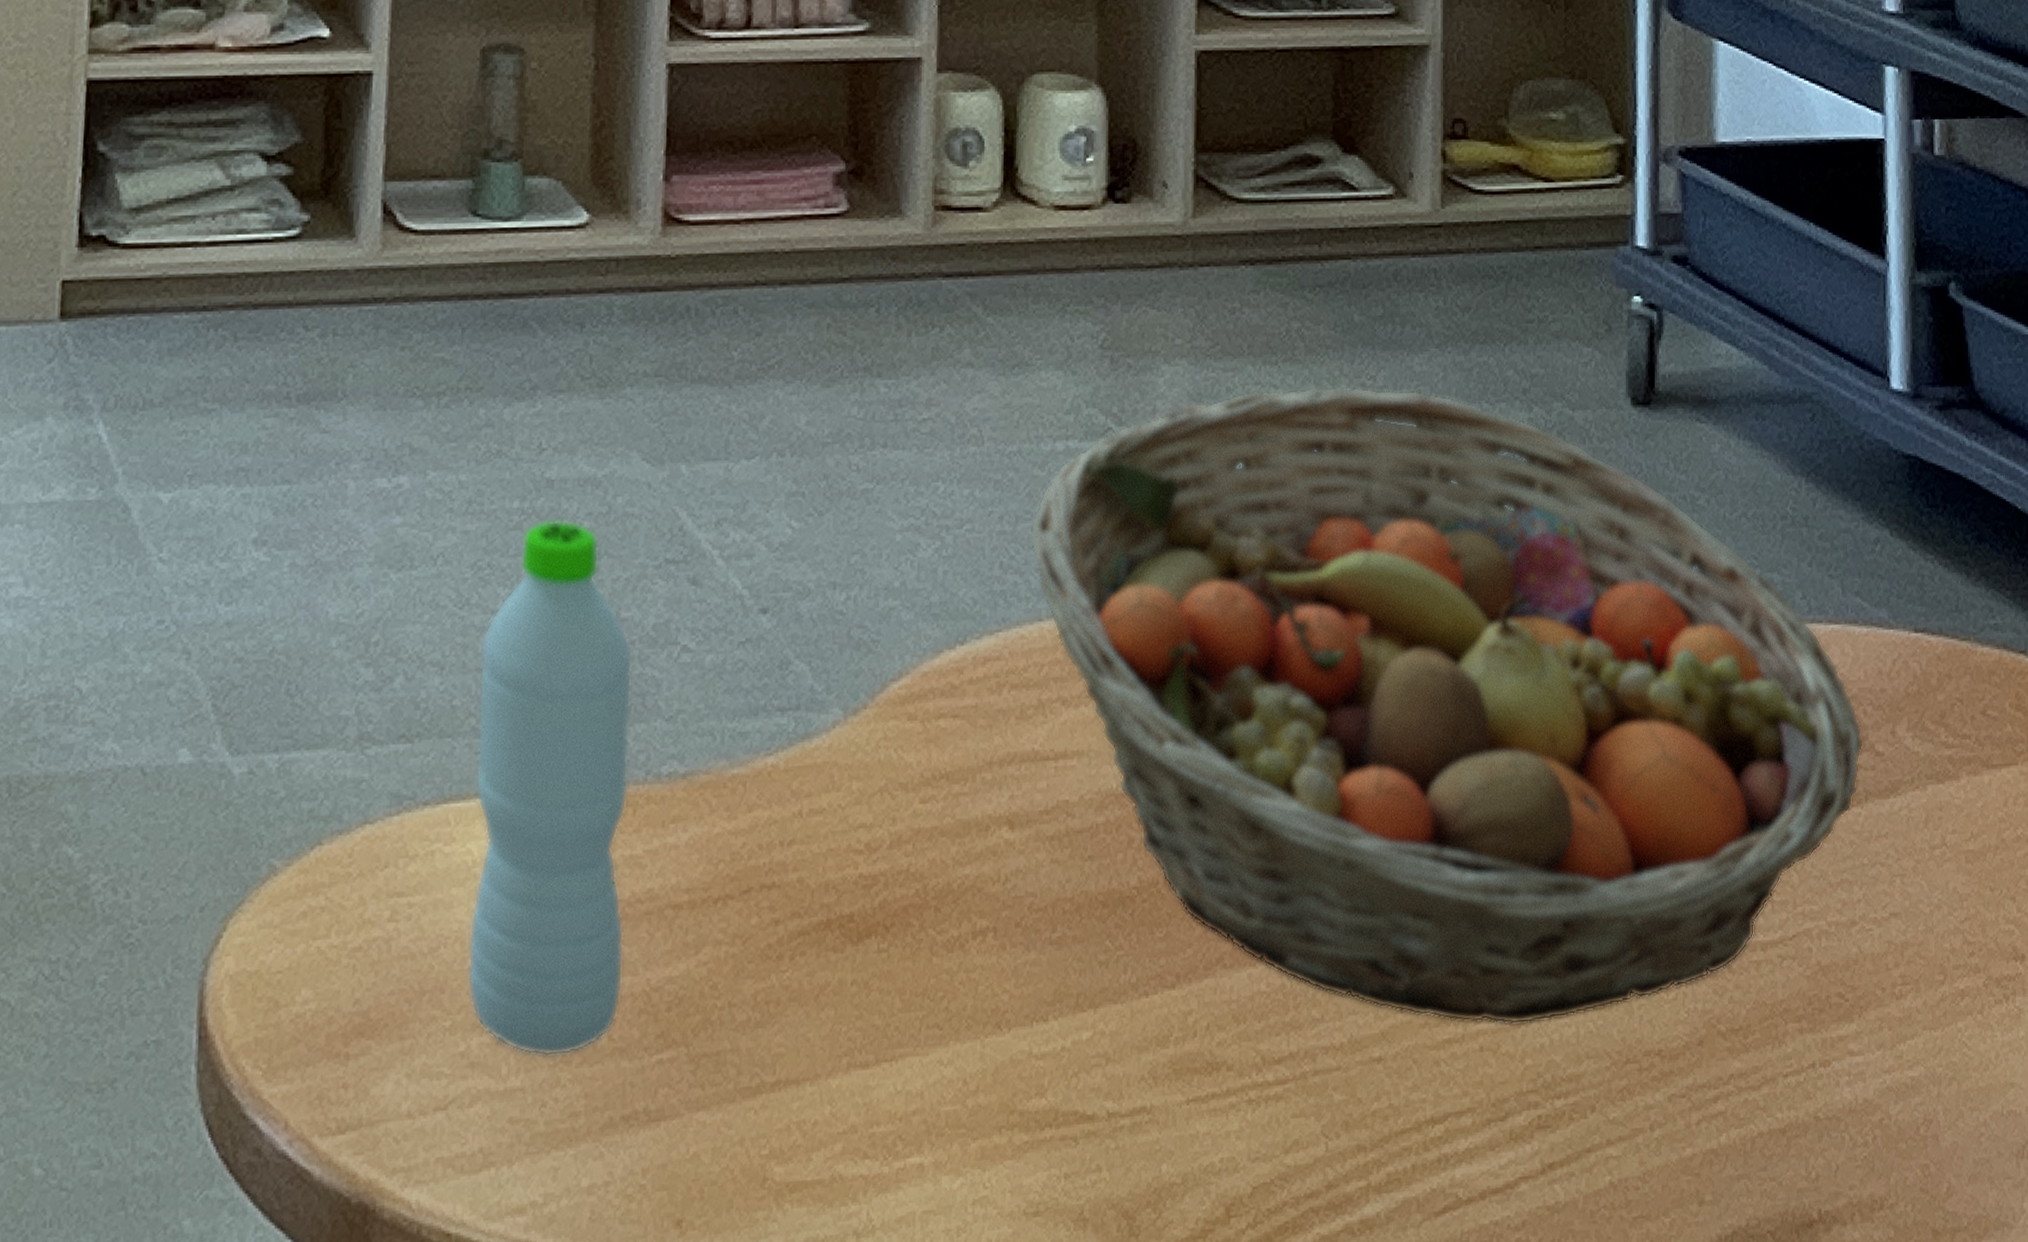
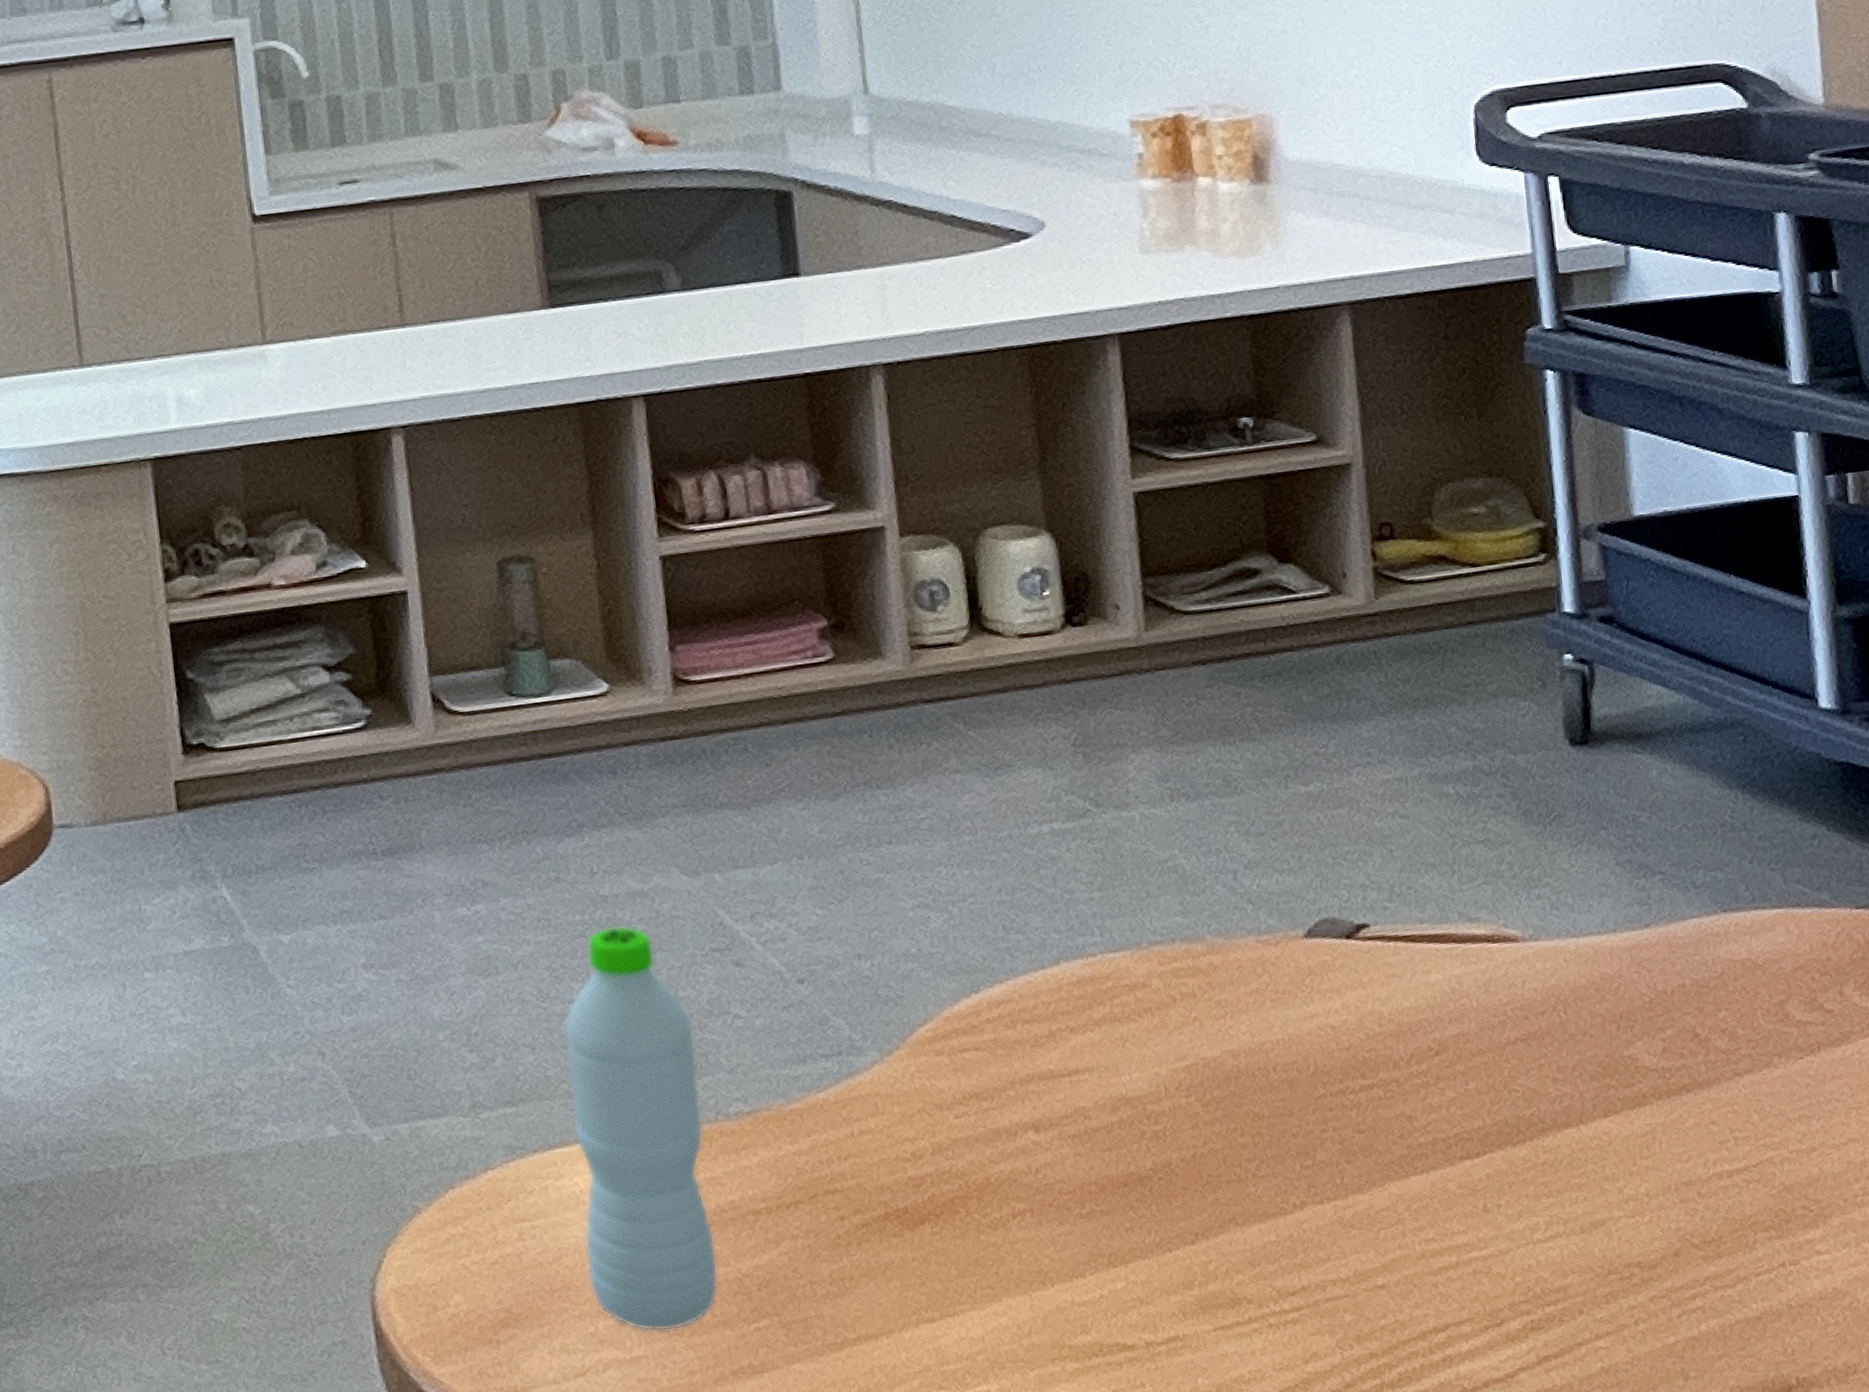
fruit basket: present [1030,386,1864,1025] -> none [1026,752,1814,1253]

